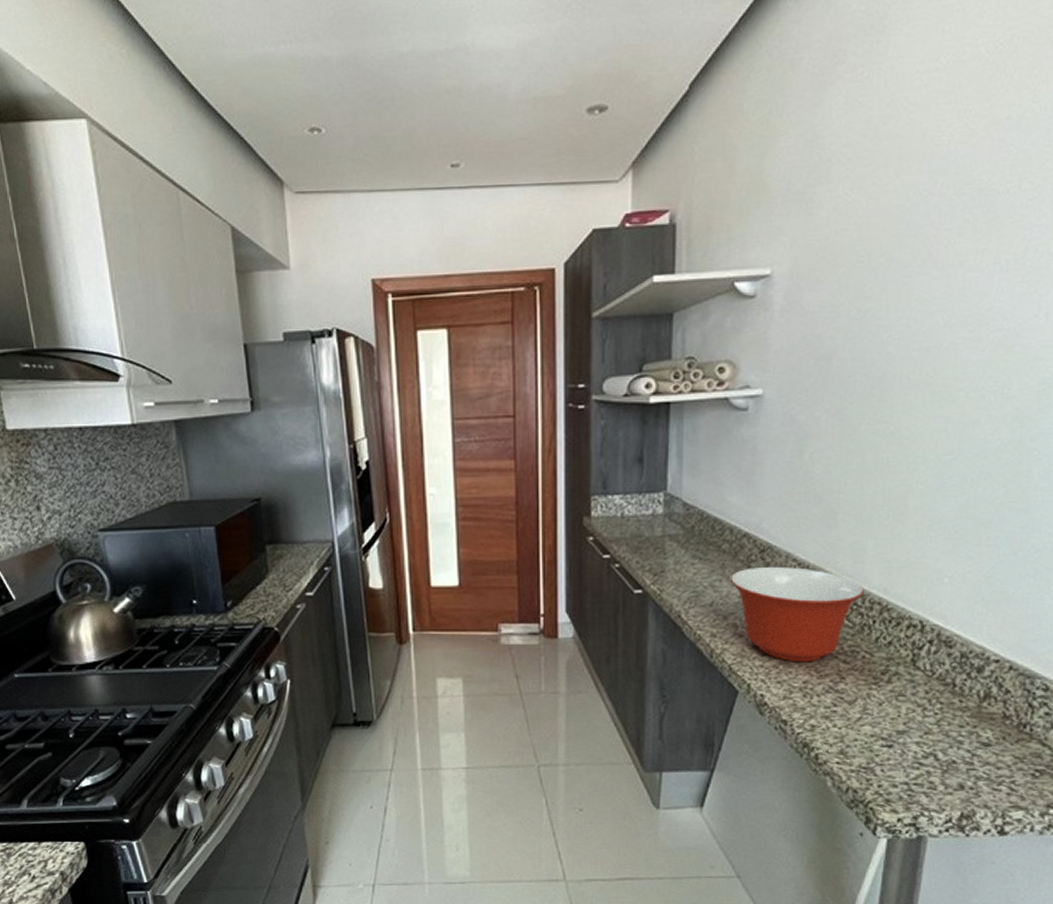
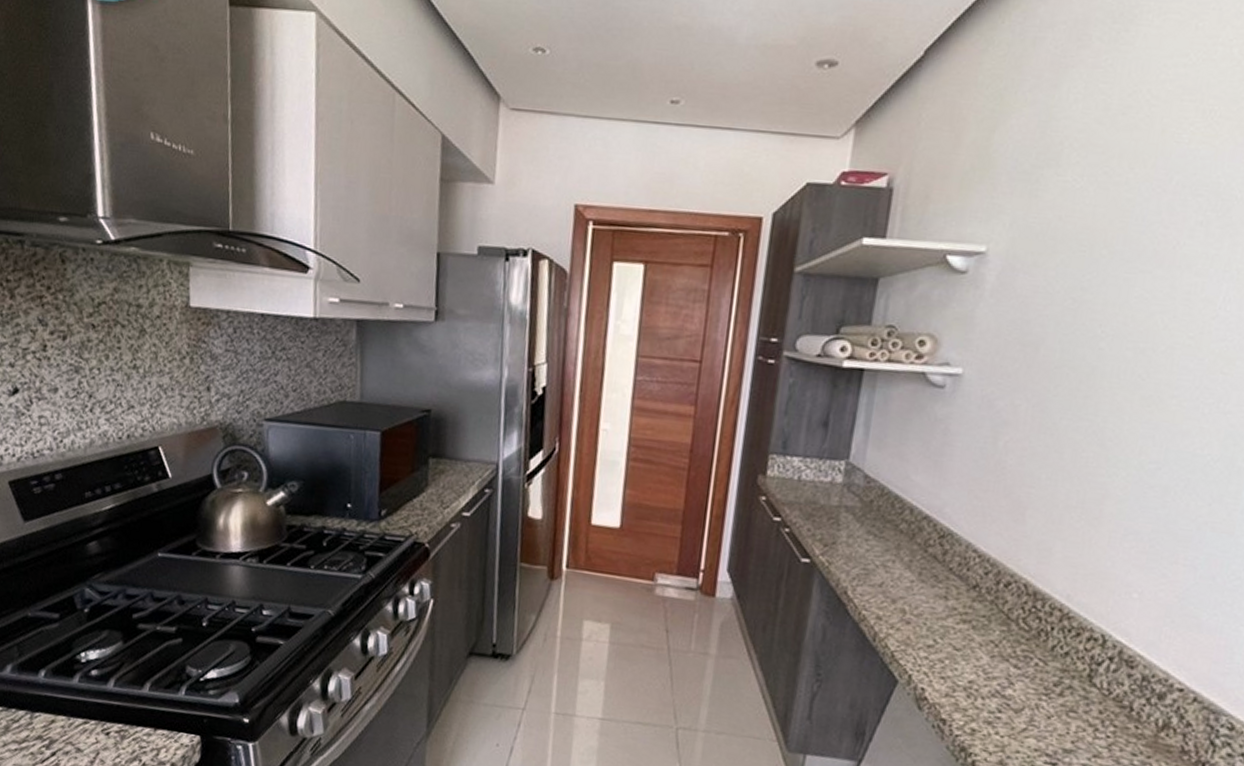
mixing bowl: present [731,567,864,662] -> none [904,552,1046,662]

